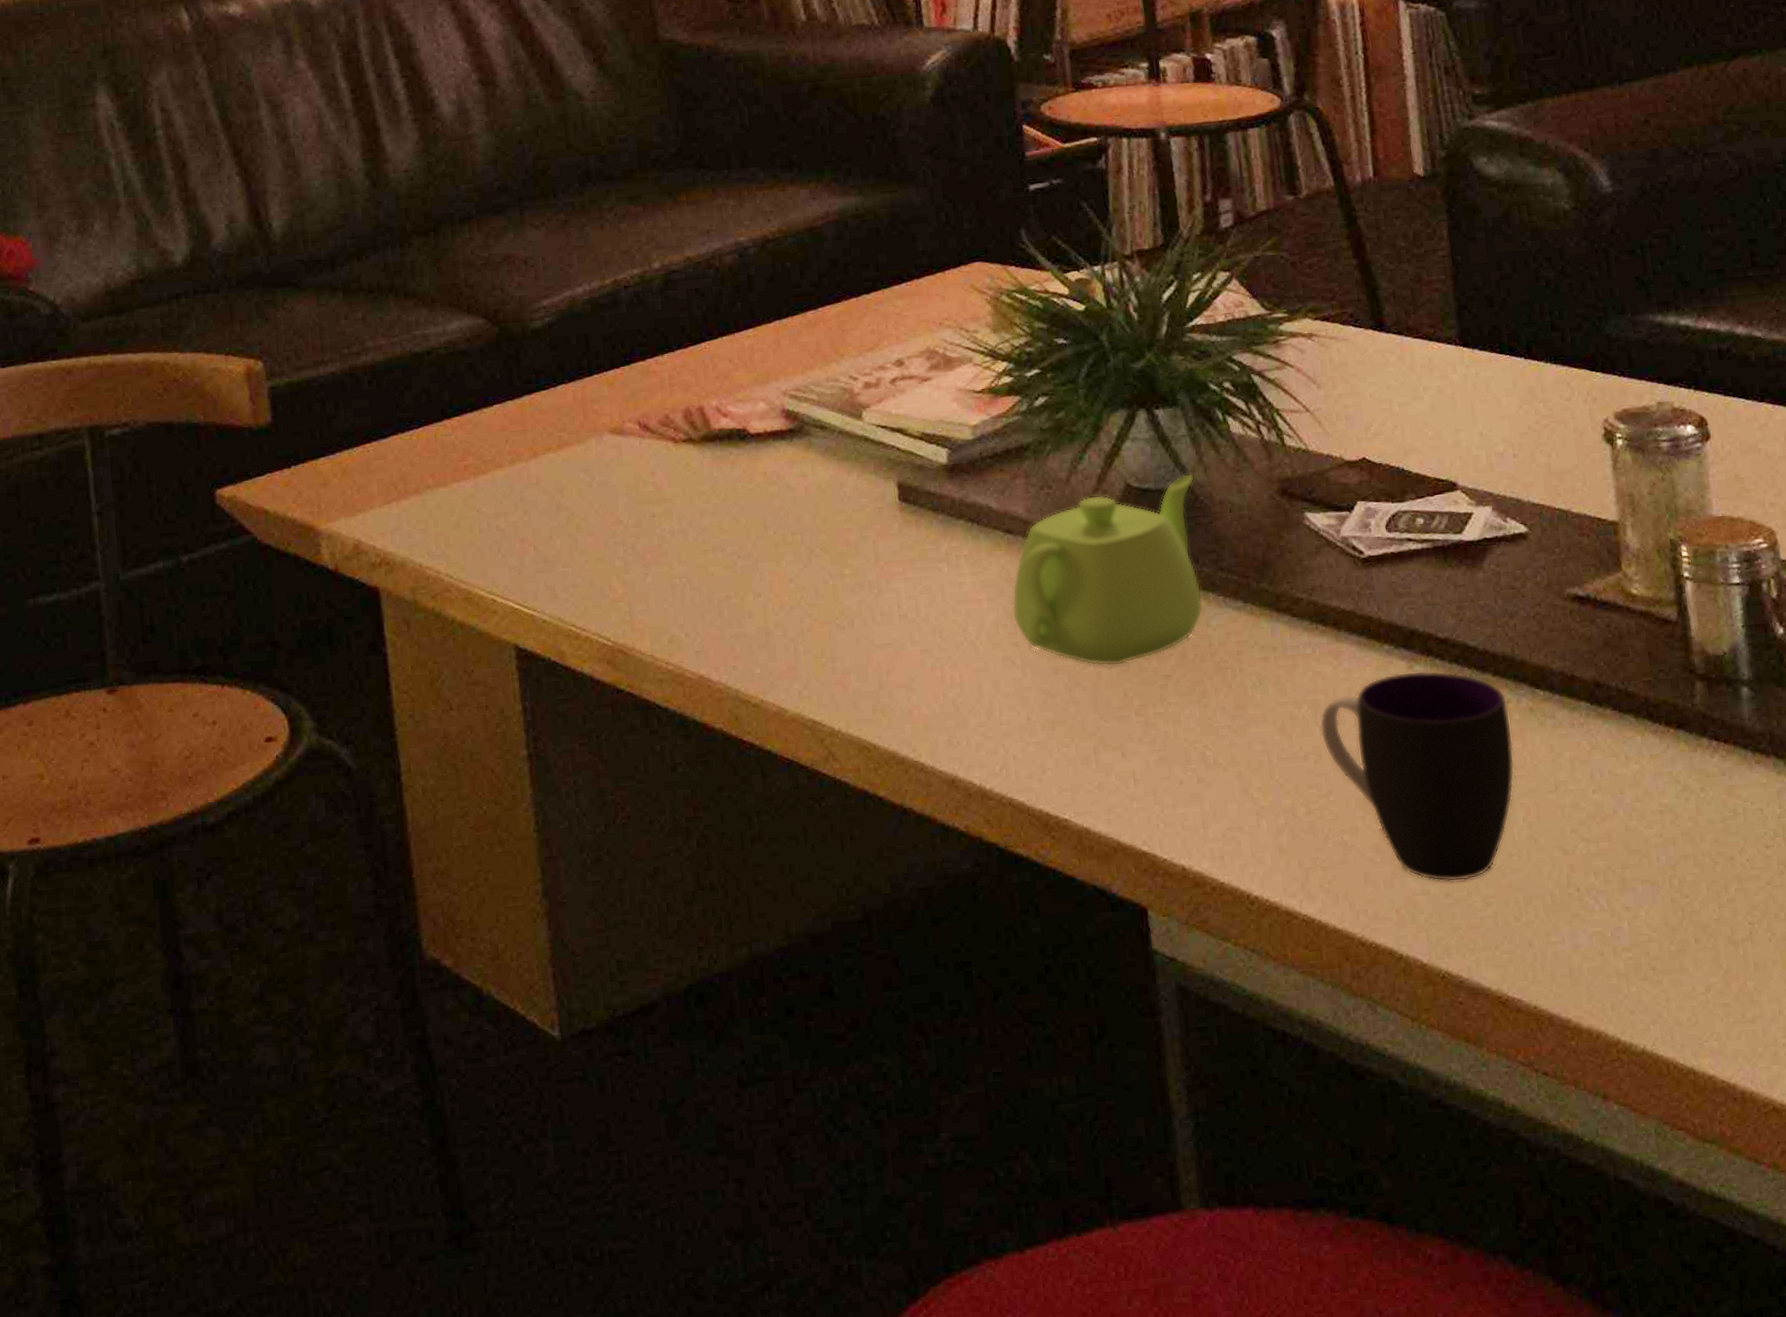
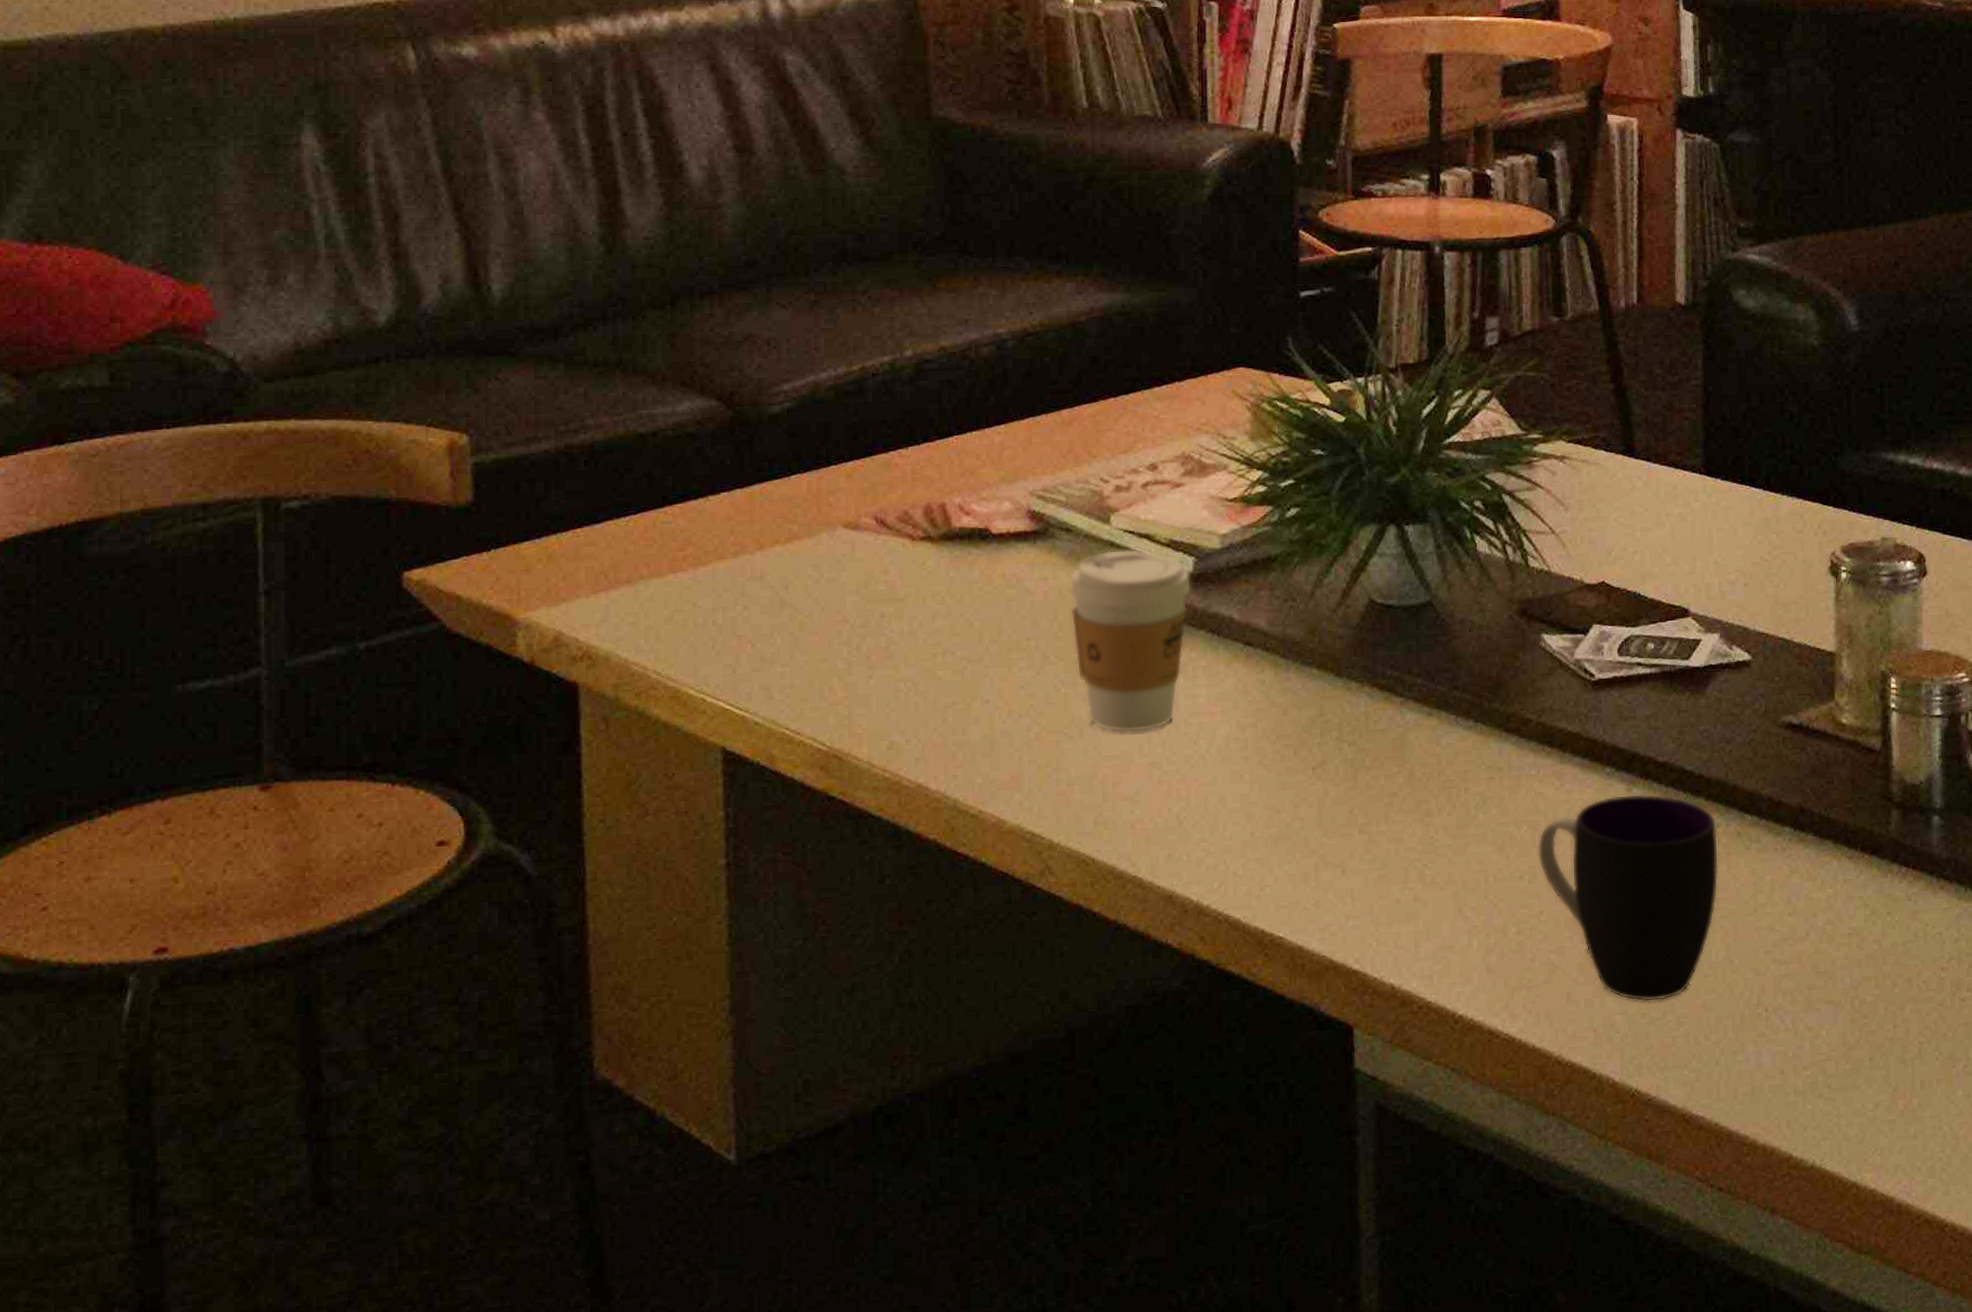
coffee cup: none [828,442,948,622] -> present [1070,548,1192,733]
teapot: present [1012,473,1204,667] -> none [1245,591,1437,783]

